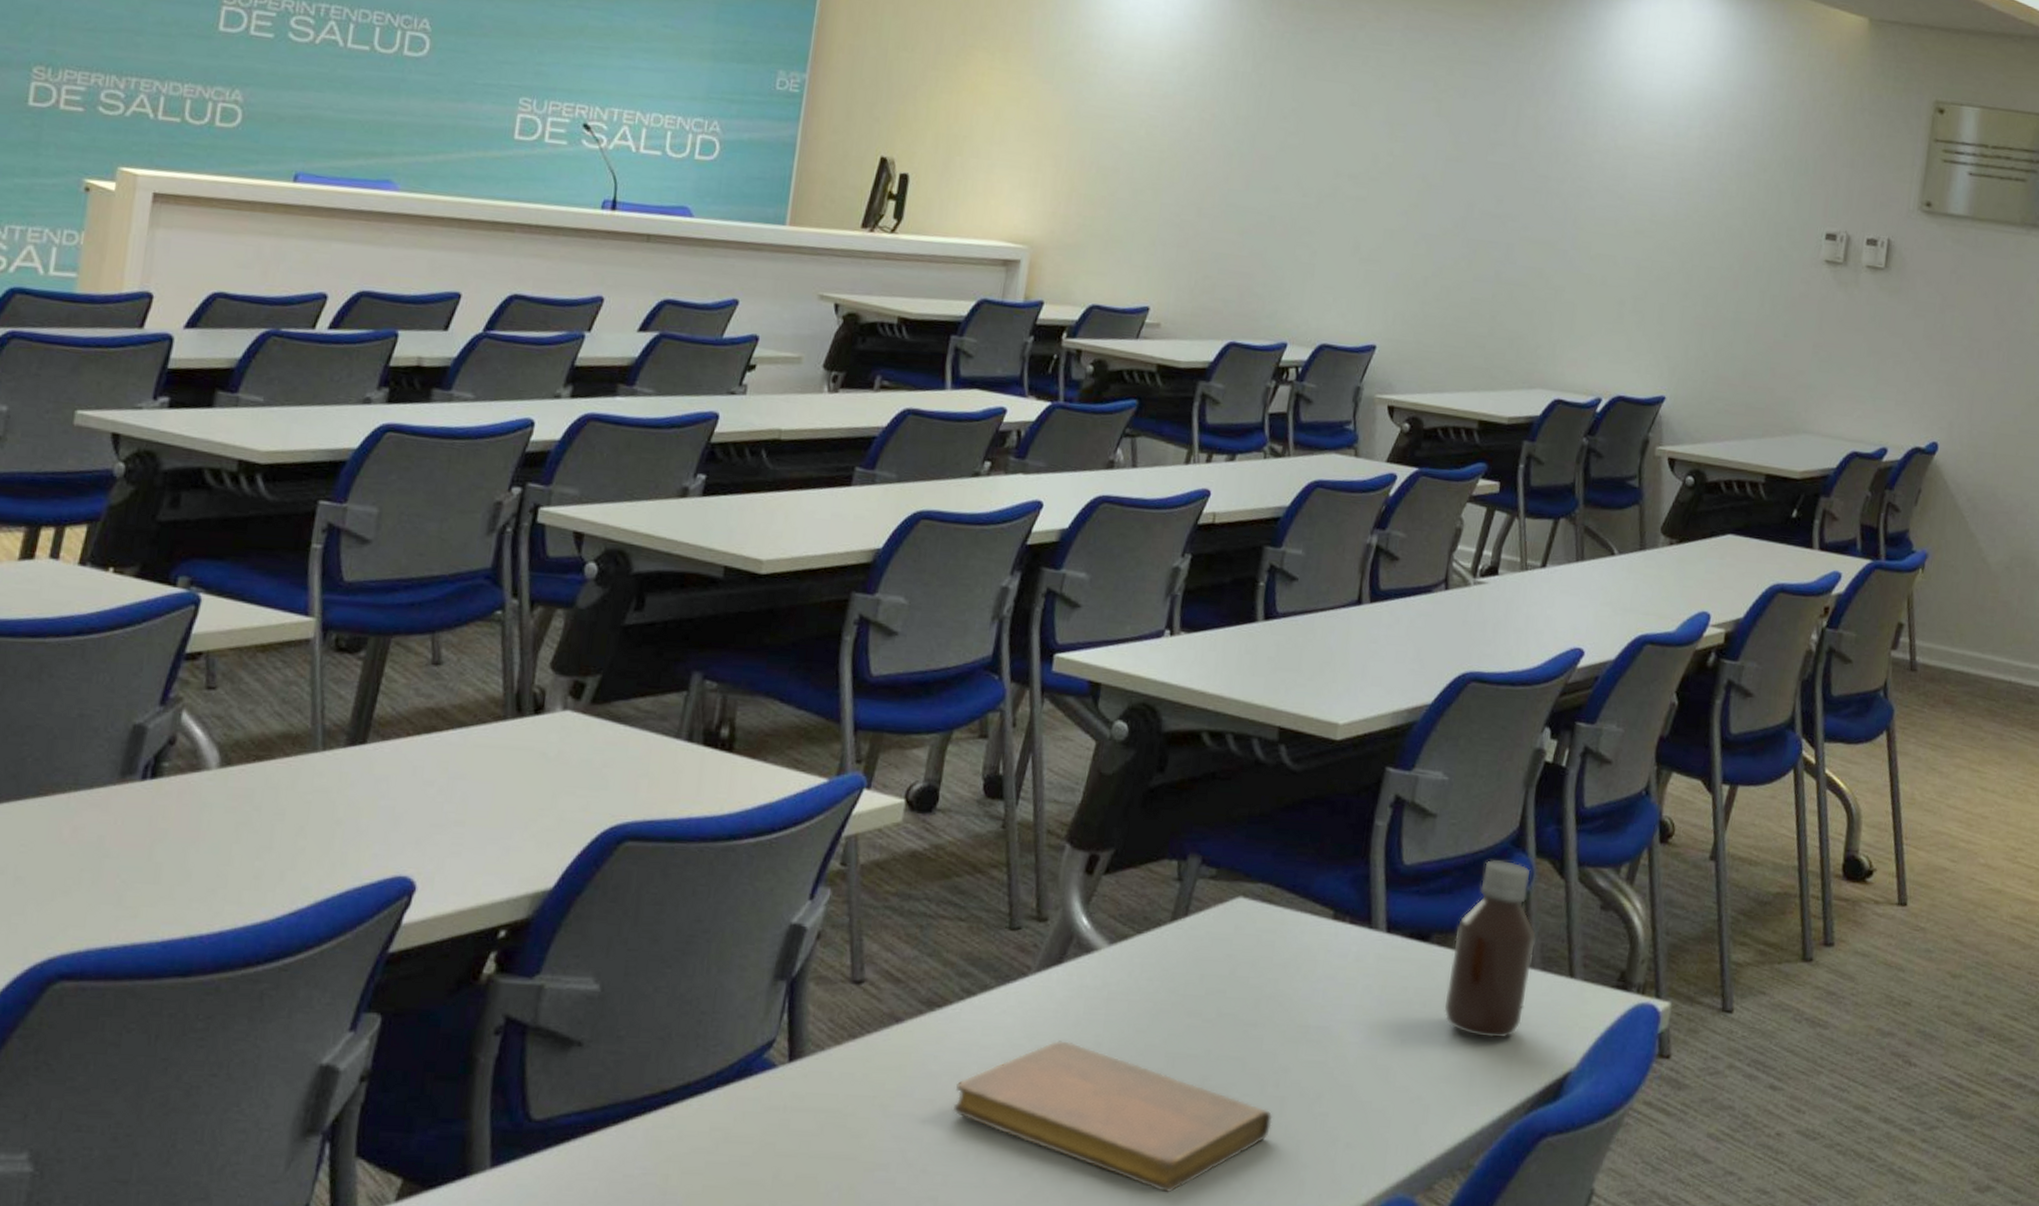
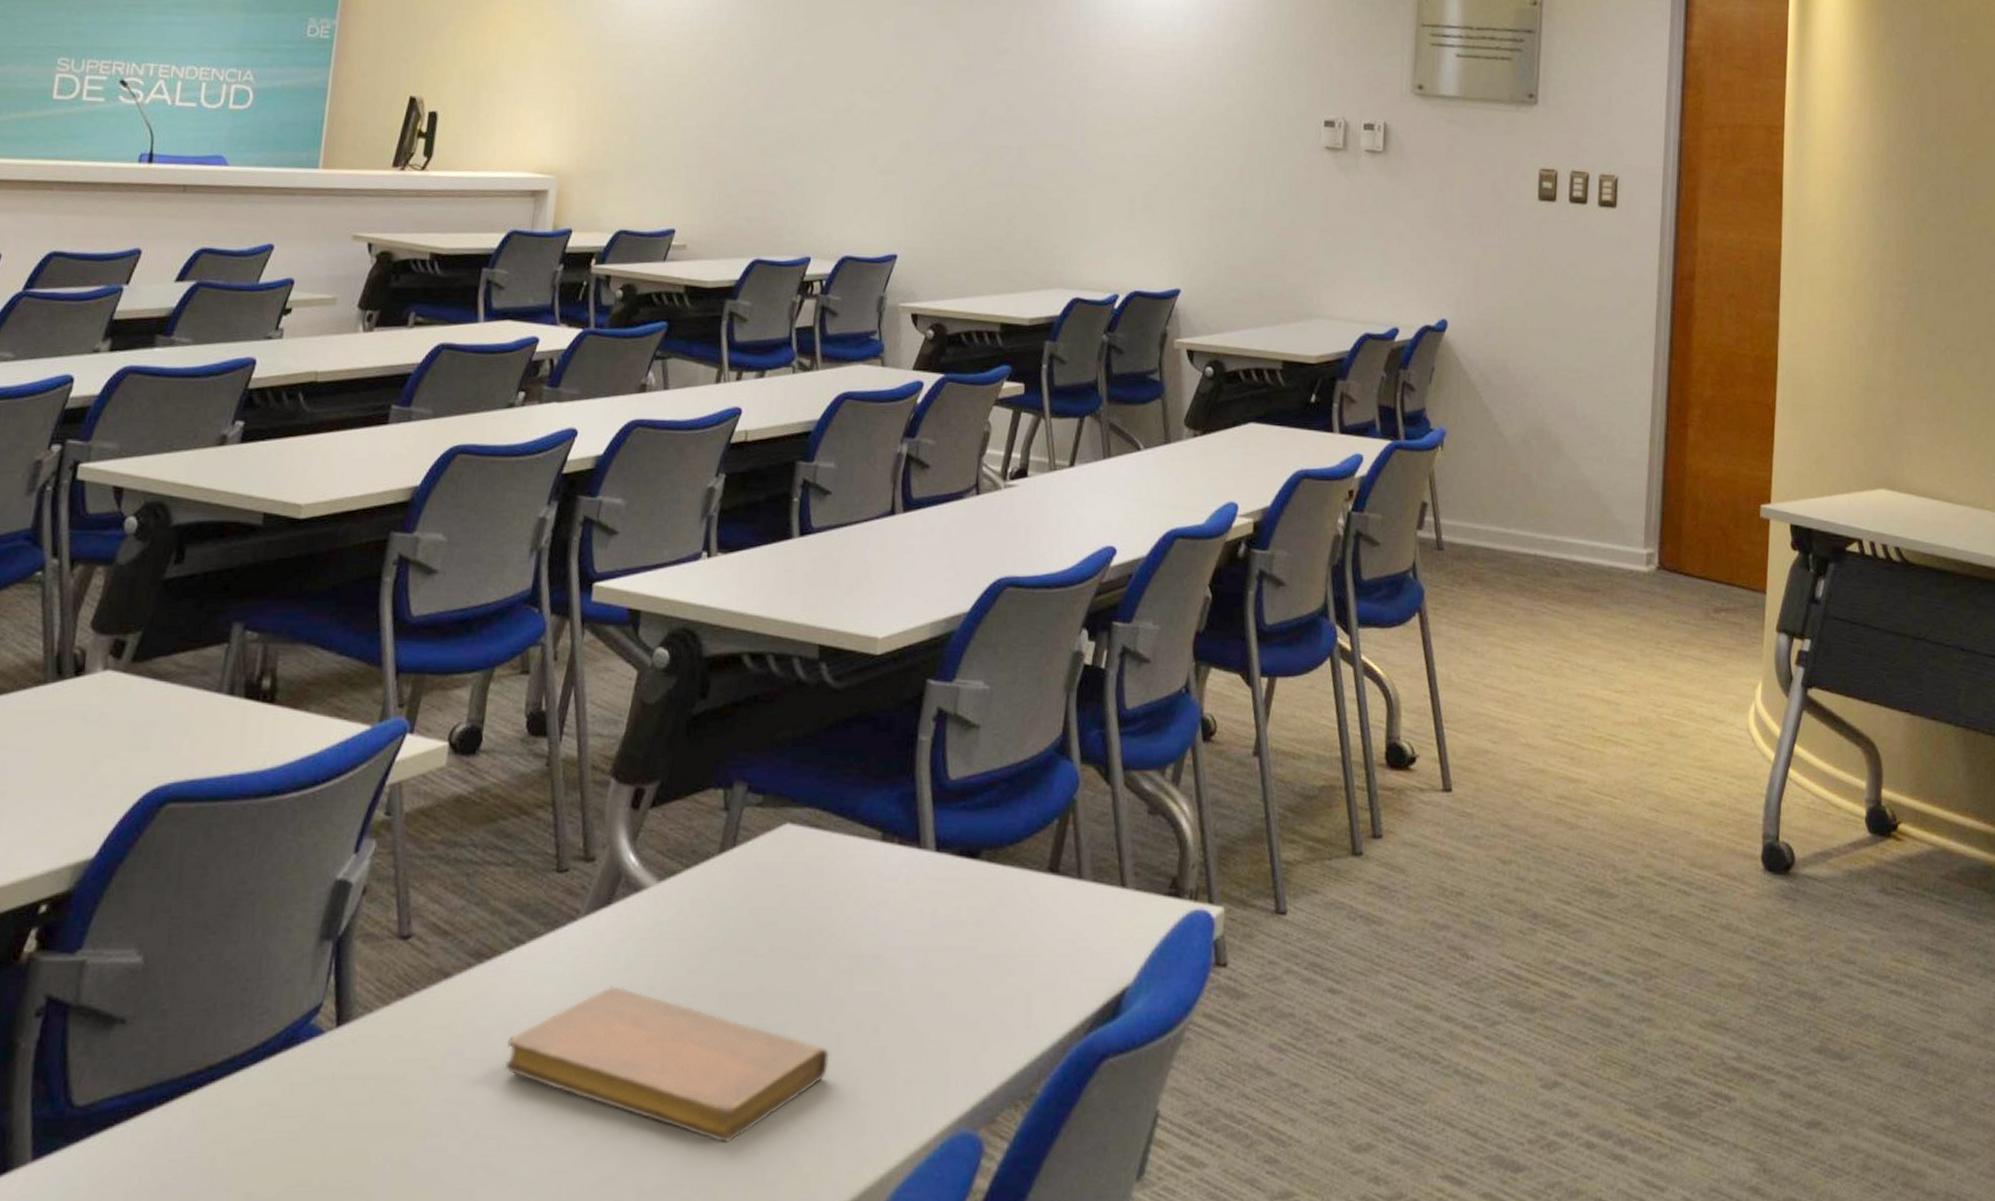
bottle: present [1444,860,1536,1038] -> none [997,769,1085,956]

